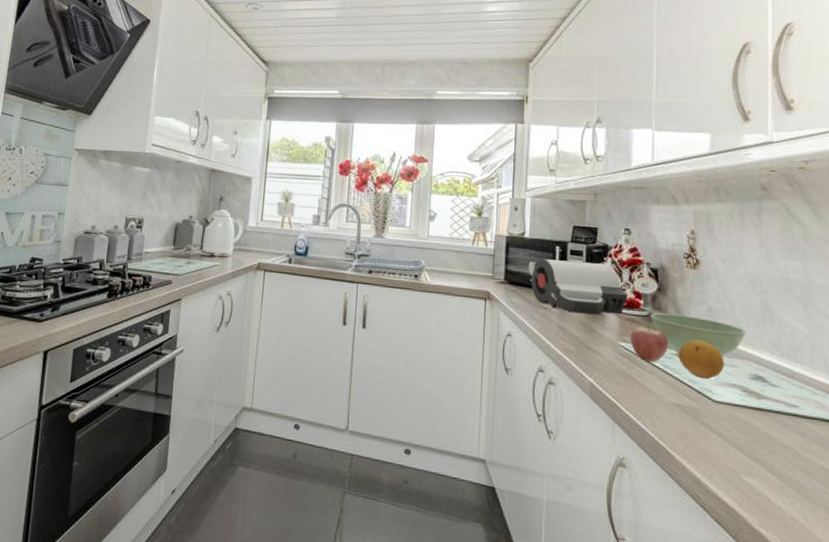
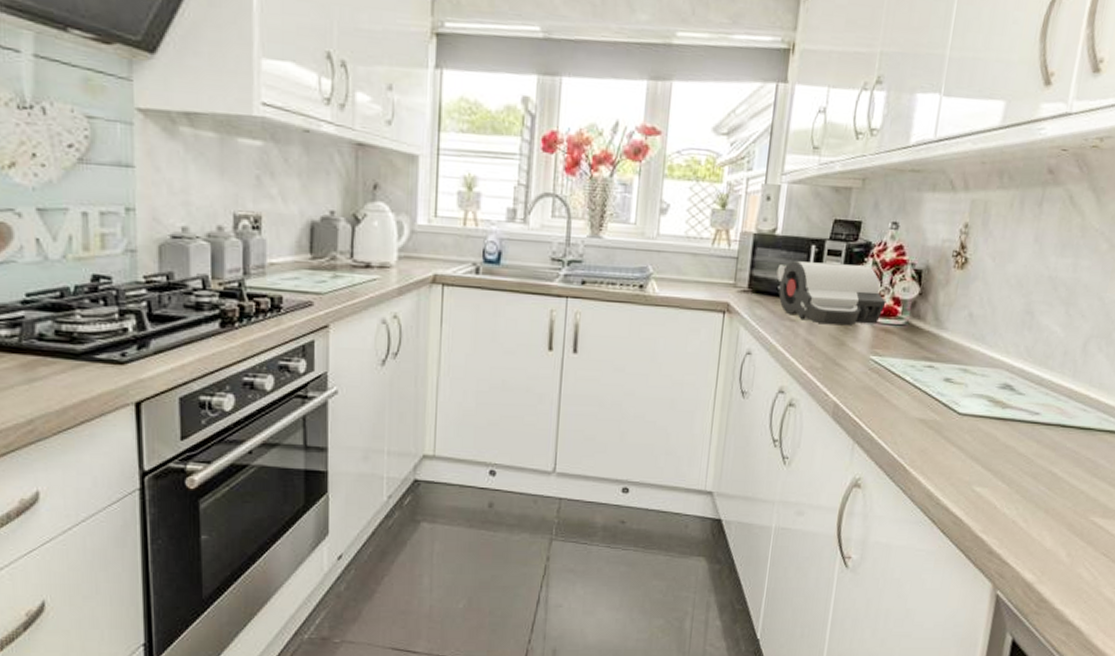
fruit: present [630,321,668,363] -> none [881,330,922,376]
bowl: present [650,313,746,358] -> none [906,321,1004,369]
fruit: present [678,339,725,379] -> none [930,349,977,390]

